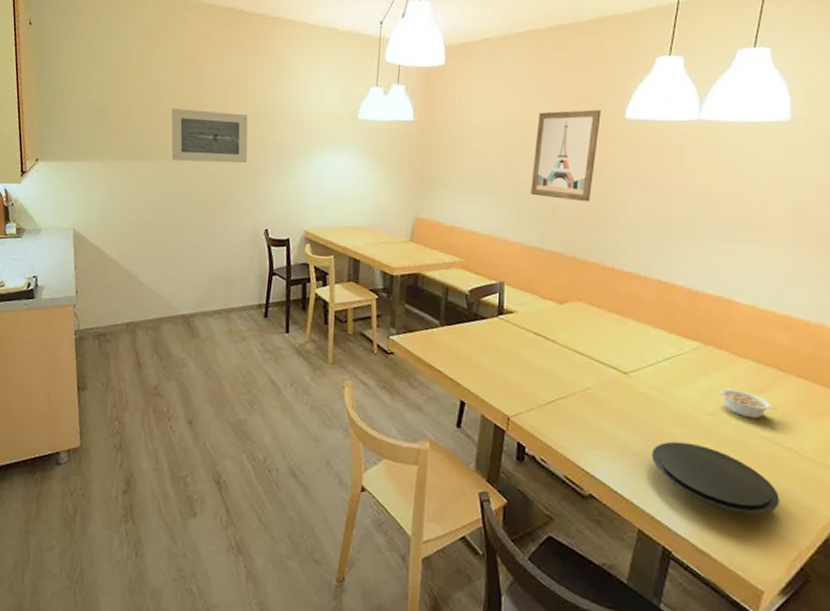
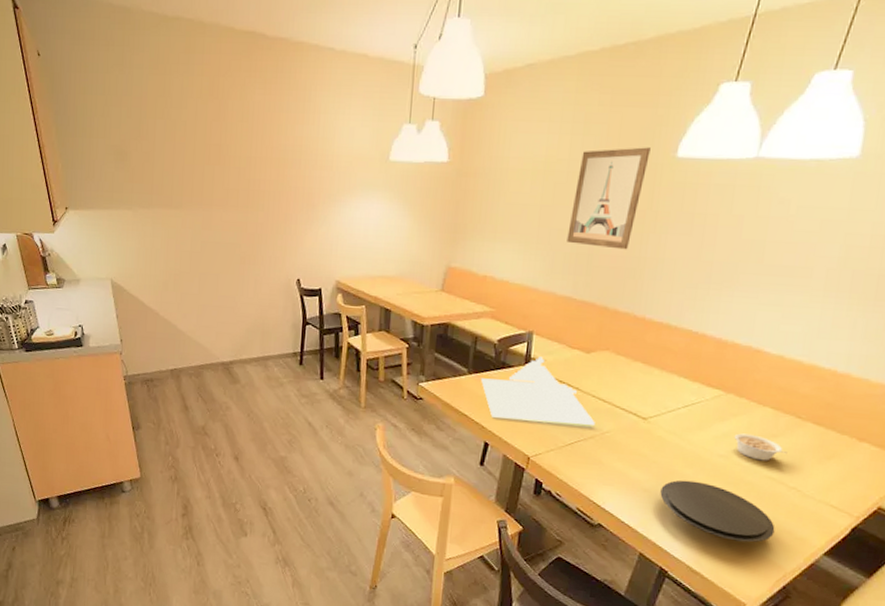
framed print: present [171,108,248,164] -> none [195,151,277,211]
napkin: none [454,307,575,381] -> present [481,356,595,425]

